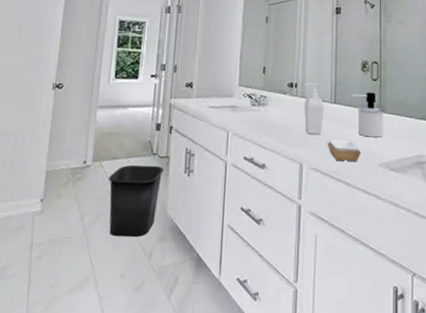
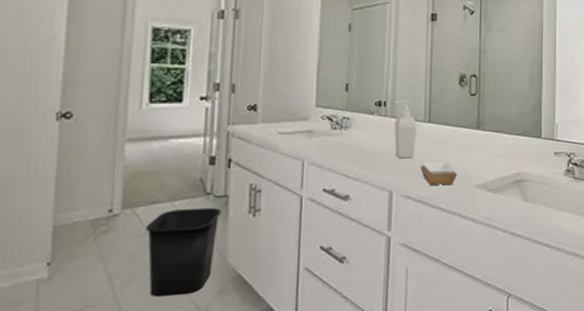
soap dispenser: present [345,92,384,138] -> none [440,109,482,158]

